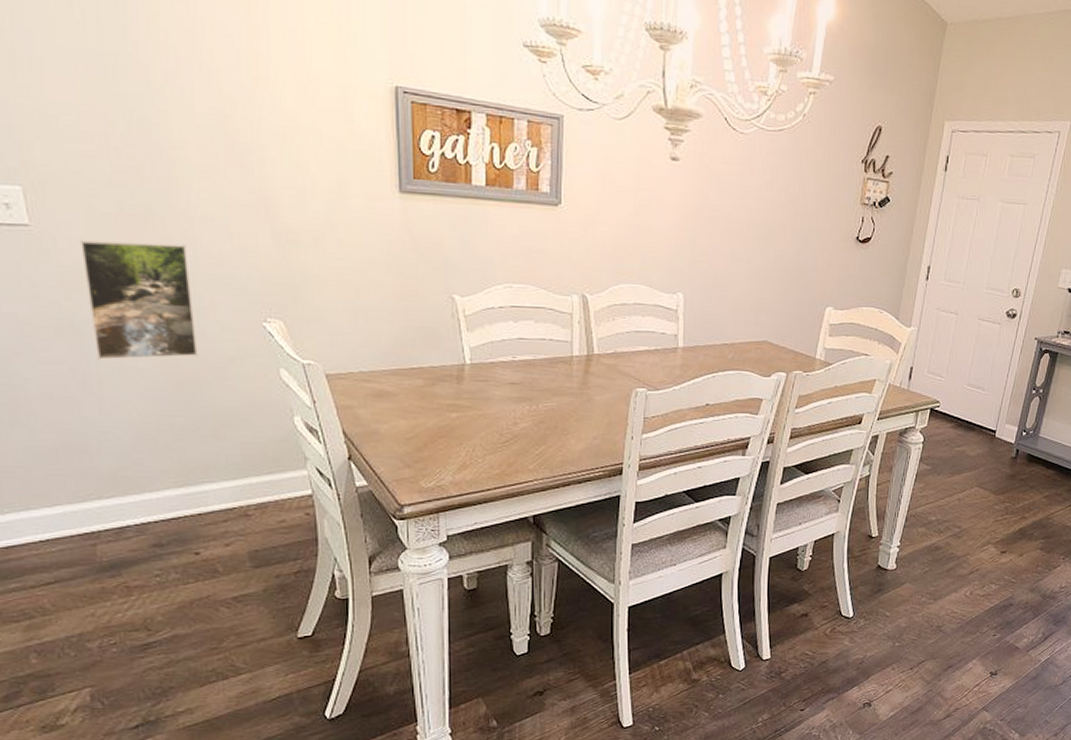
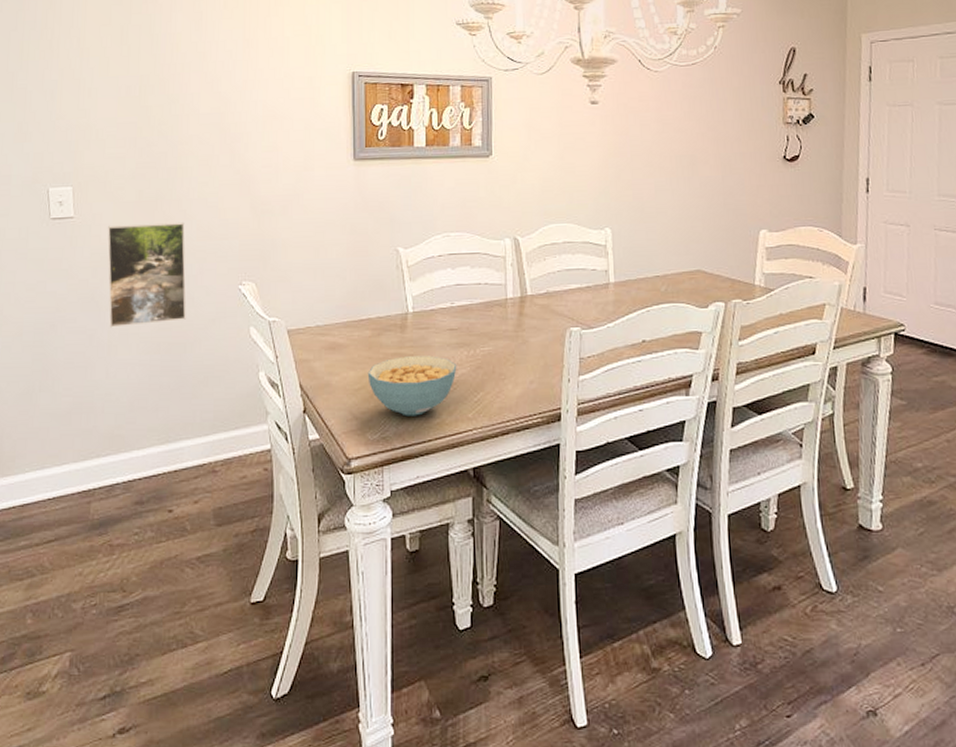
cereal bowl: none [420,408,518,466] -> present [367,355,457,416]

